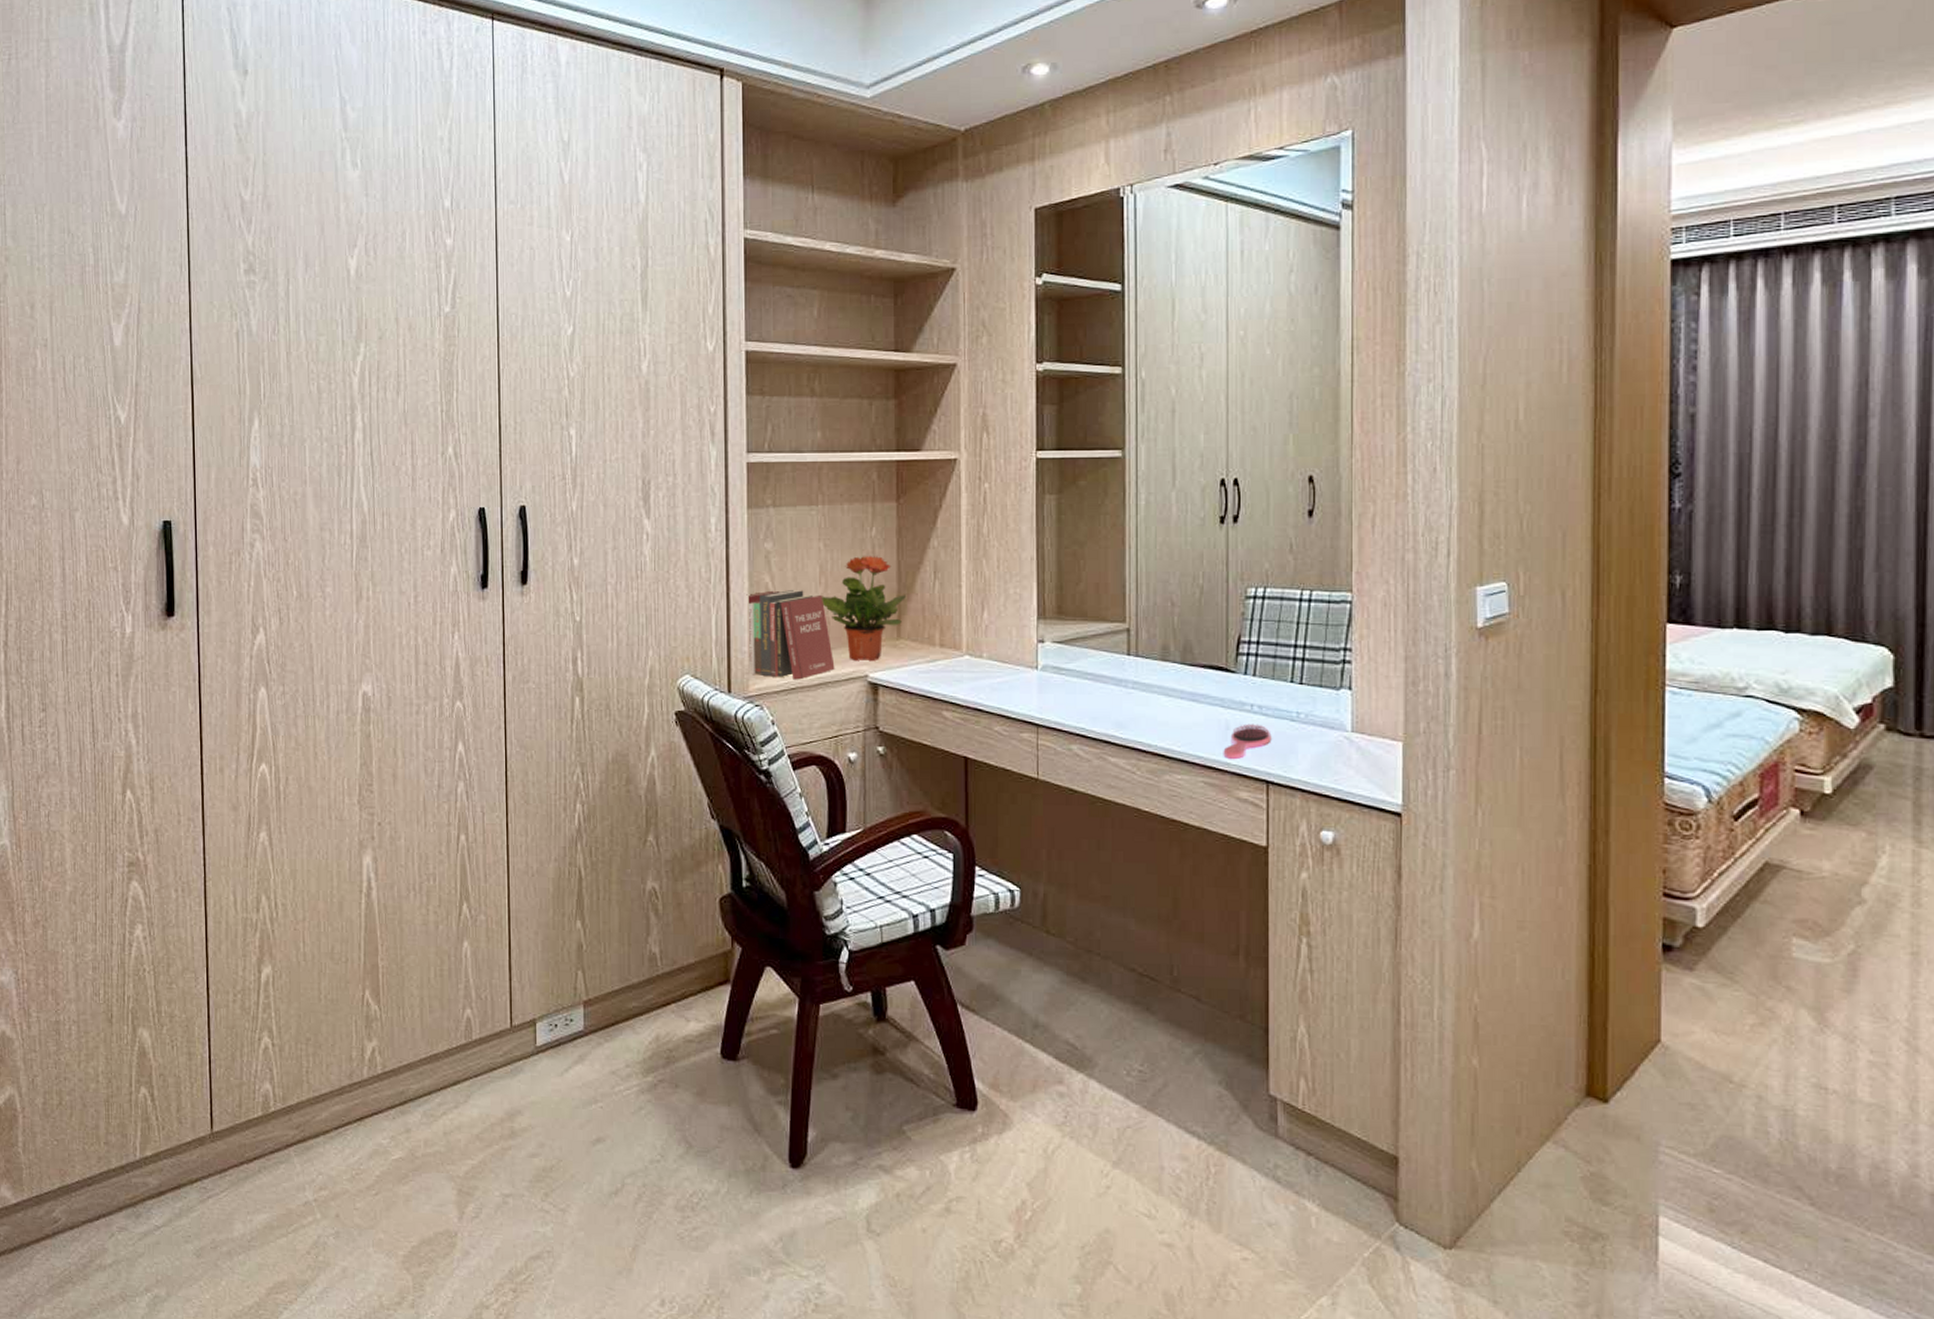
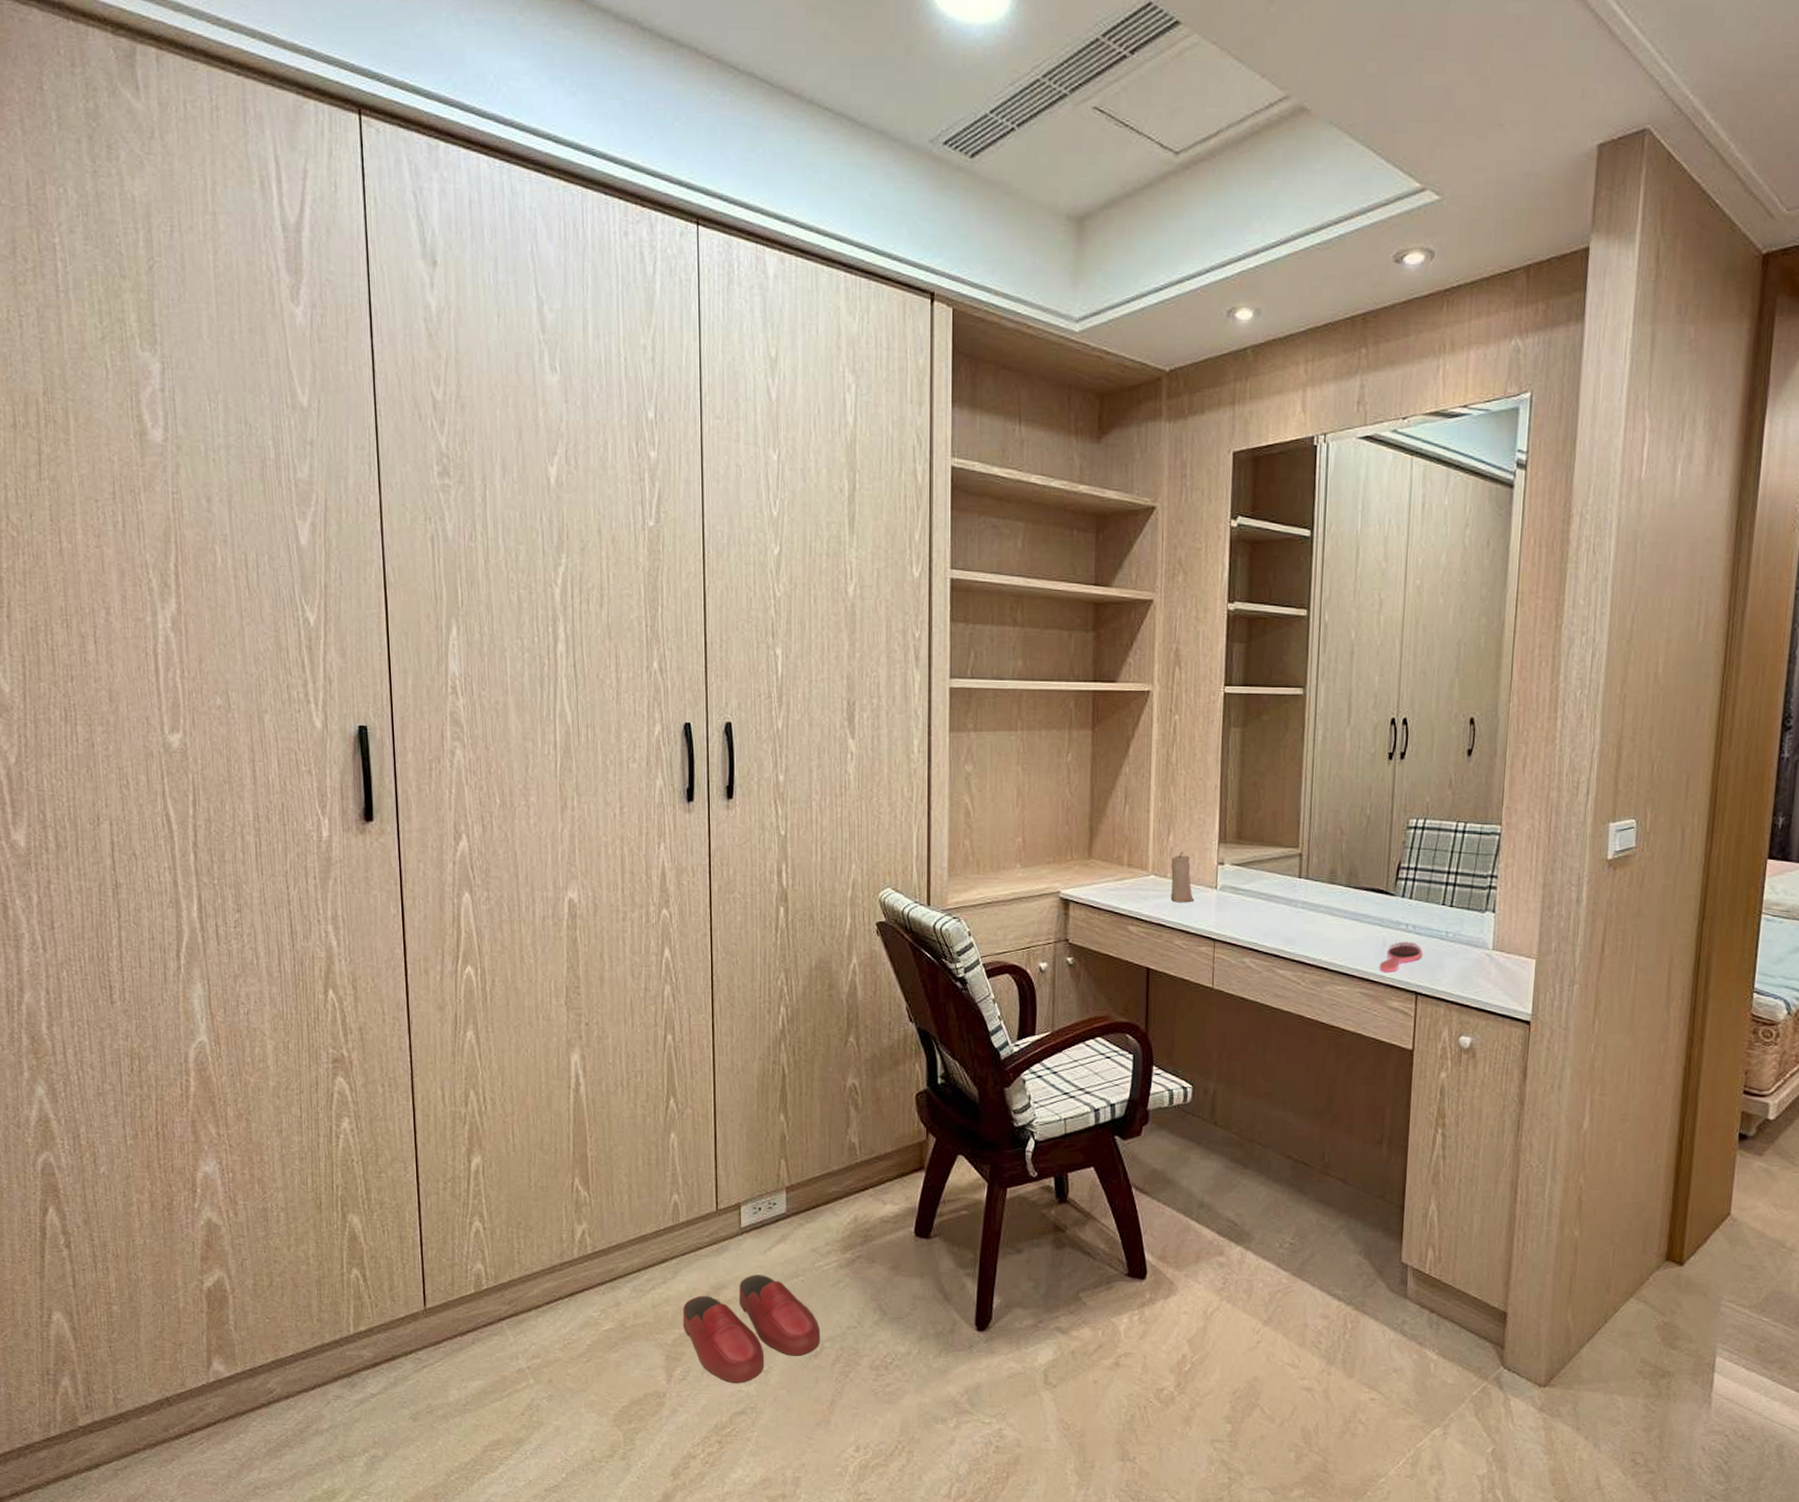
slippers: none [476,1099,620,1223] -> present [683,1275,820,1383]
books: present [746,590,835,680] -> none [946,810,1029,895]
potted plant: present [822,556,906,660] -> none [1019,780,1098,878]
candle: none [987,630,1013,685] -> present [1170,852,1194,903]

